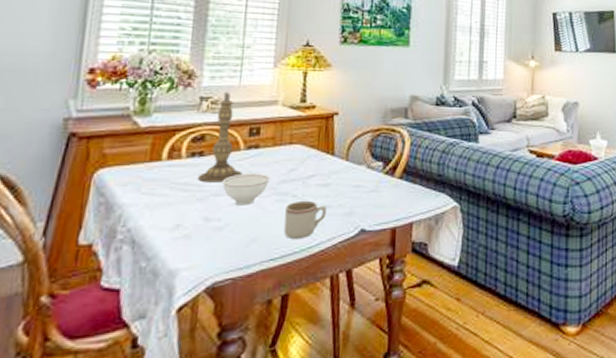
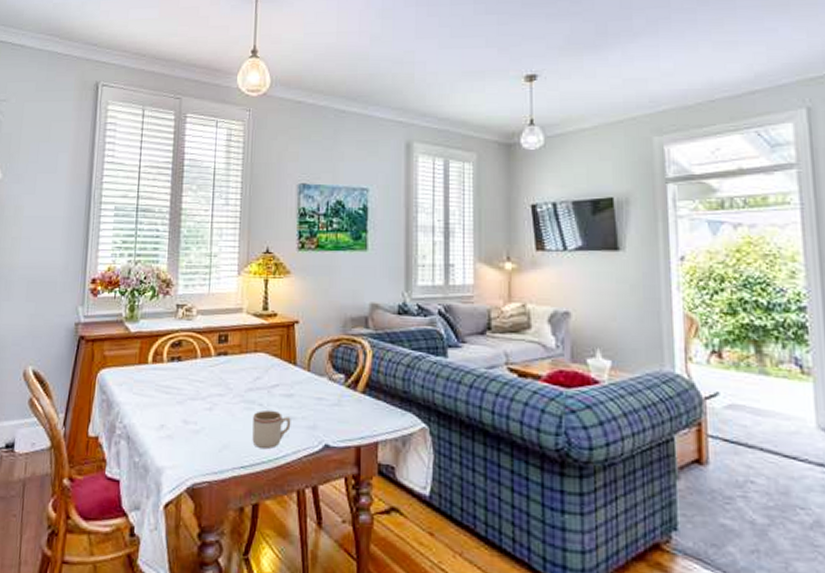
candlestick: present [198,92,242,183] -> none [177,299,214,387]
bowl: present [221,173,271,206] -> none [196,379,239,411]

